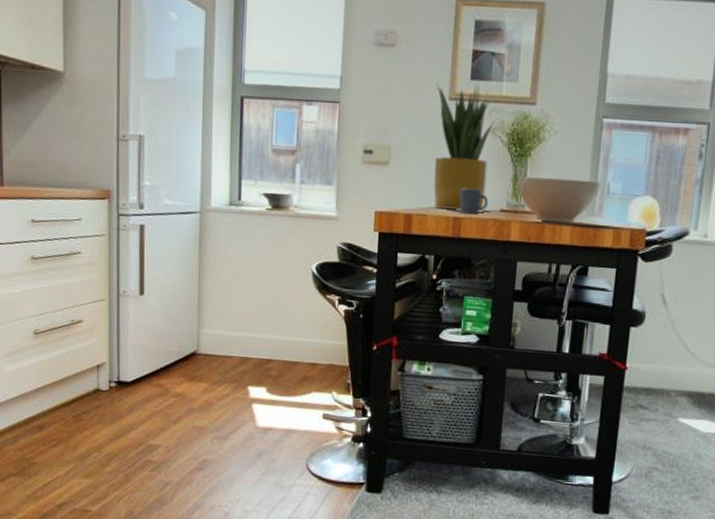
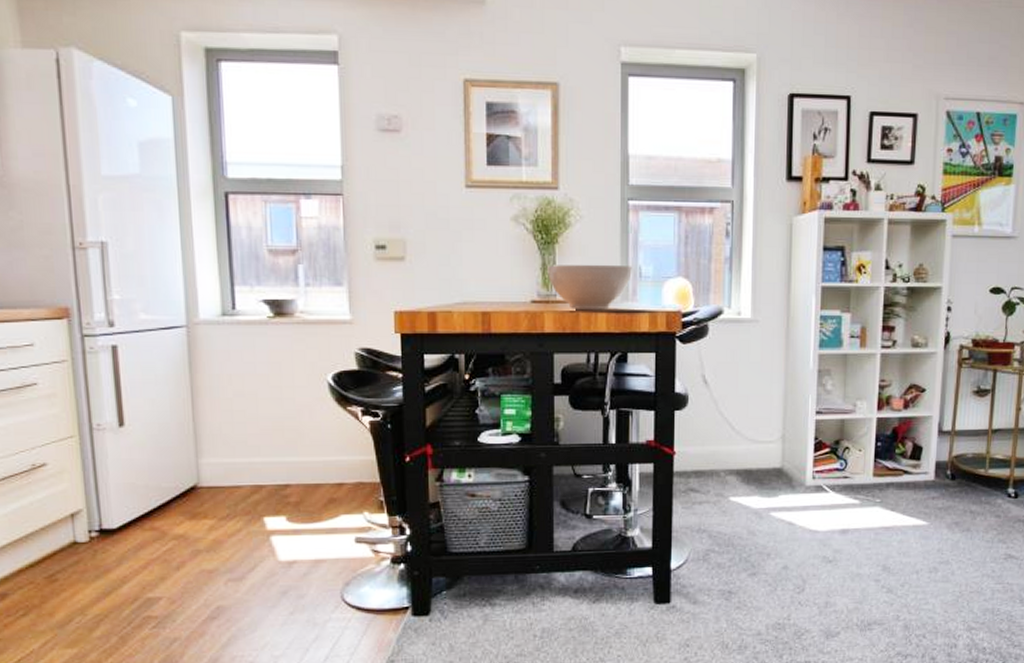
planter: present [433,83,497,211] -> none [450,170,519,304]
mug: present [460,188,489,216] -> none [487,280,518,309]

